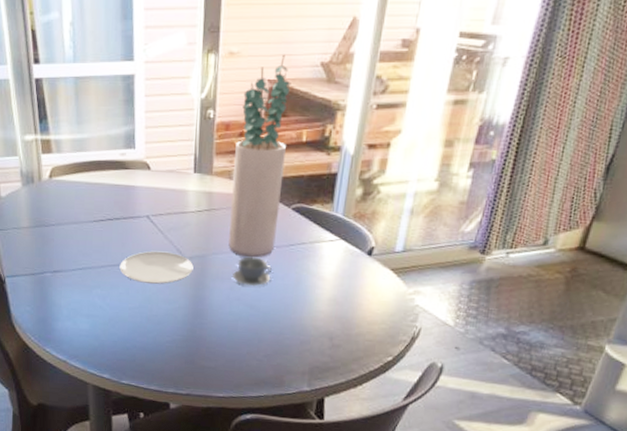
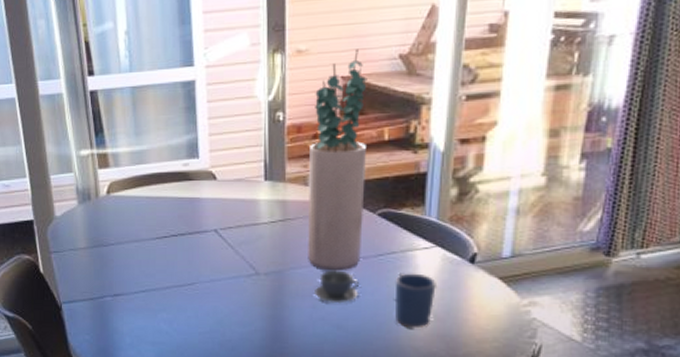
plate: present [119,251,194,284] -> none [186,268,269,305]
mug: none [301,262,338,310] -> present [395,273,436,327]

